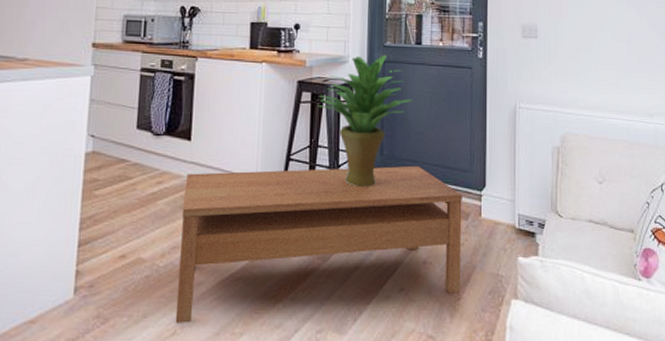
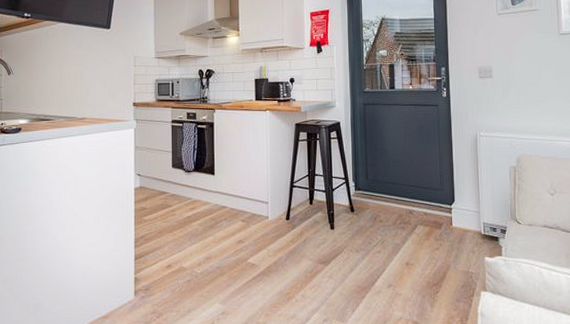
coffee table: present [175,165,462,323] -> none [211,187,438,316]
potted plant: present [317,55,413,188] -> none [312,99,390,206]

